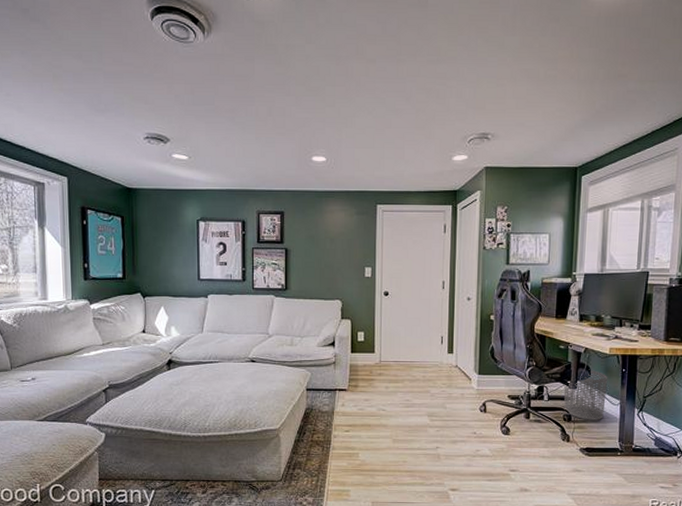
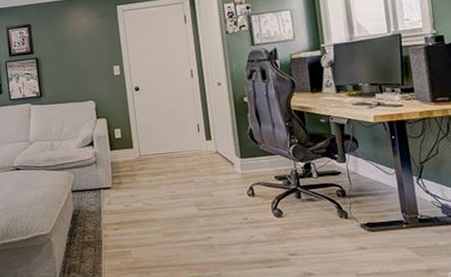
waste bin: present [564,369,608,420] -> none [331,140,380,194]

